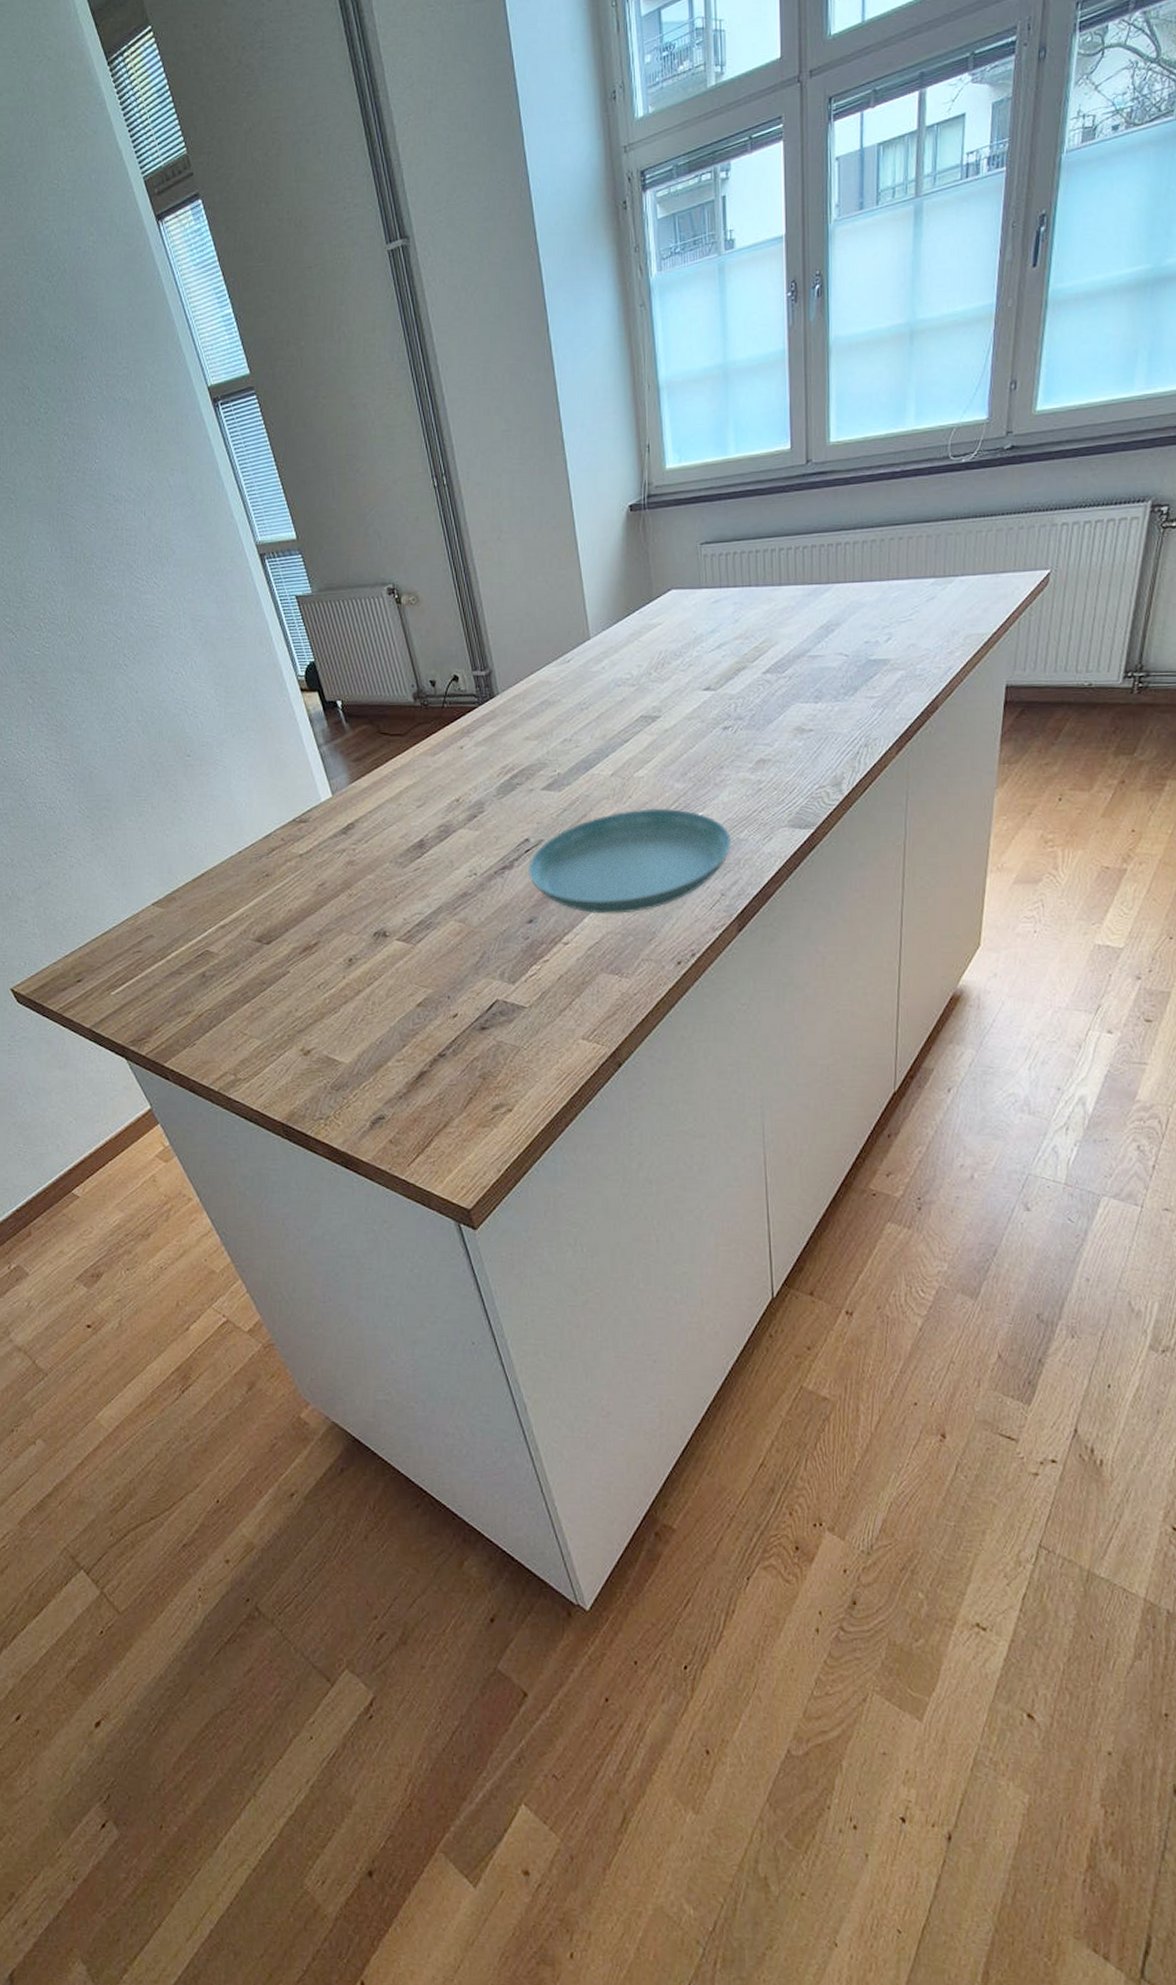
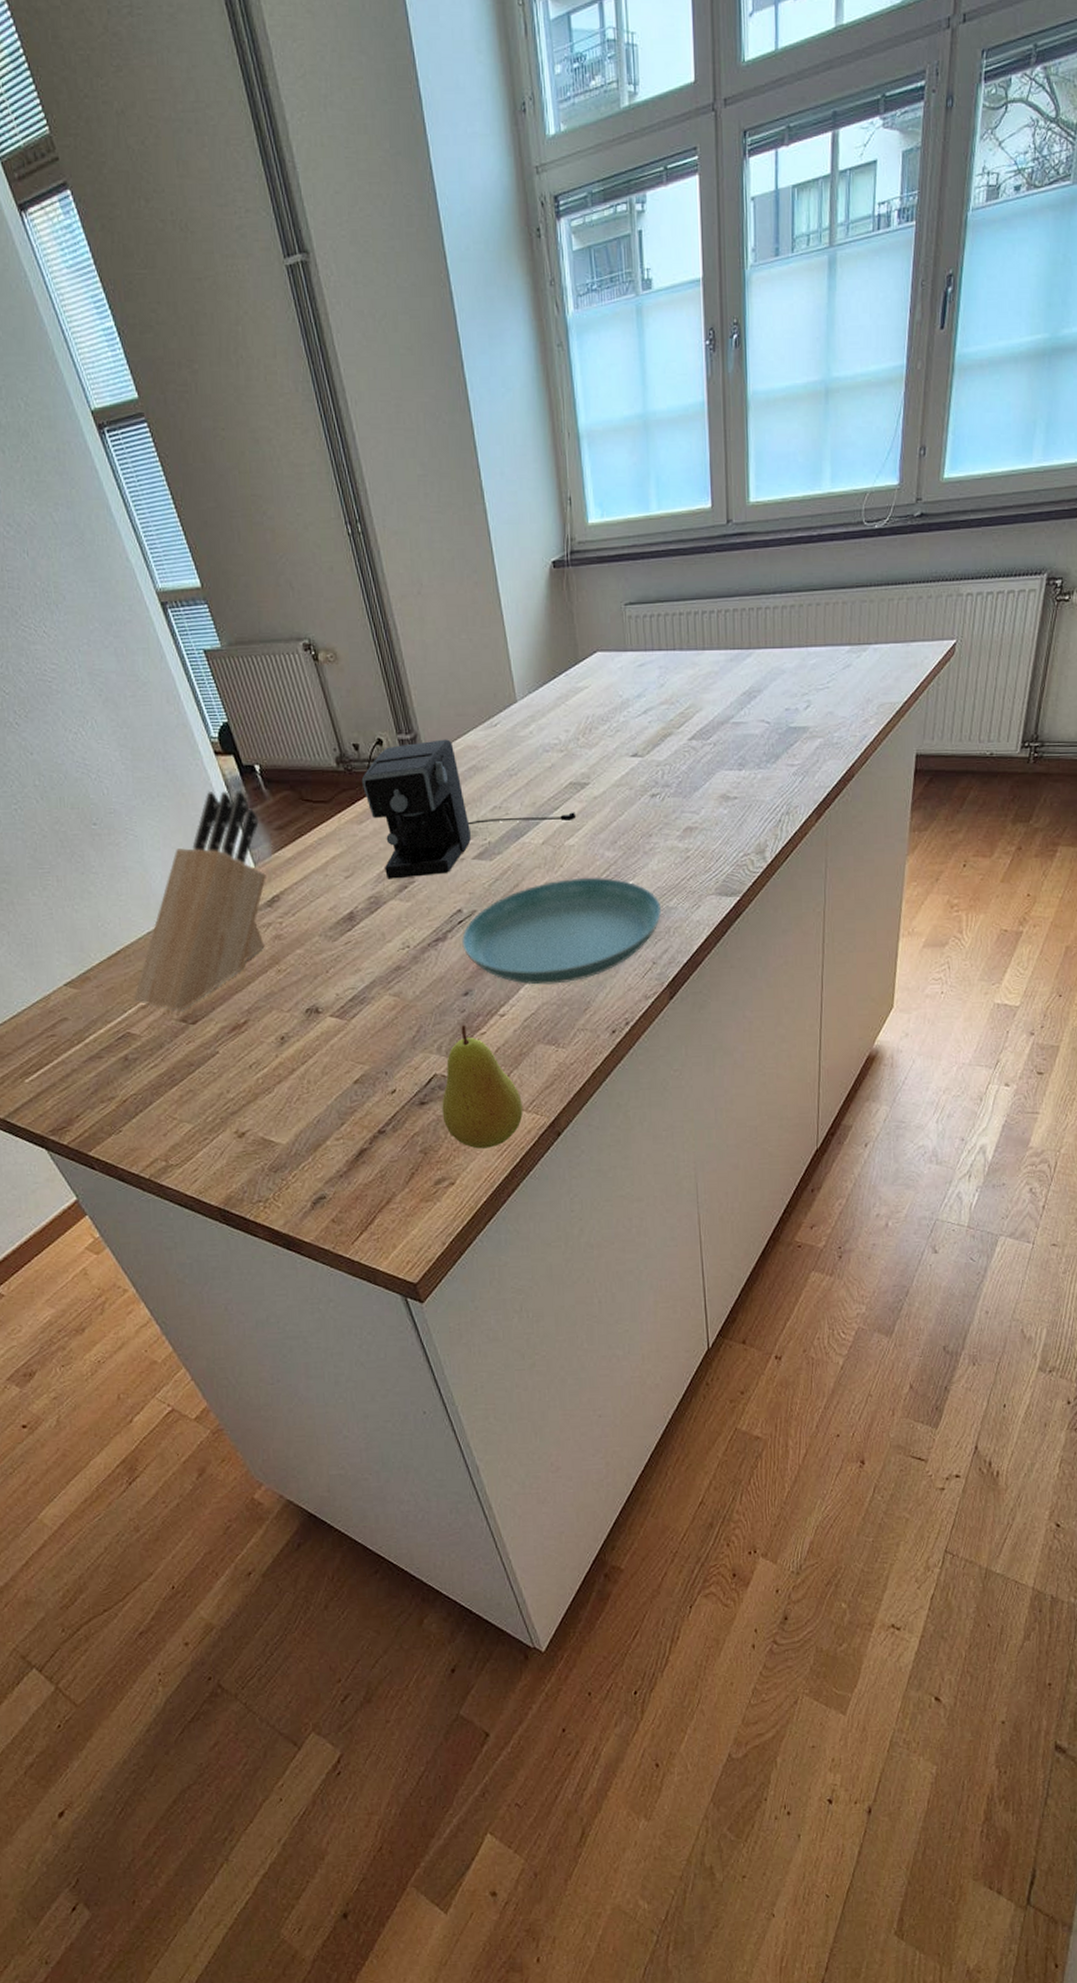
knife block: none [214,725,342,932] -> present [134,790,266,1011]
coffee maker: none [436,675,647,809] -> present [361,739,576,879]
fruit: none [502,952,583,1076] -> present [442,1025,523,1149]

